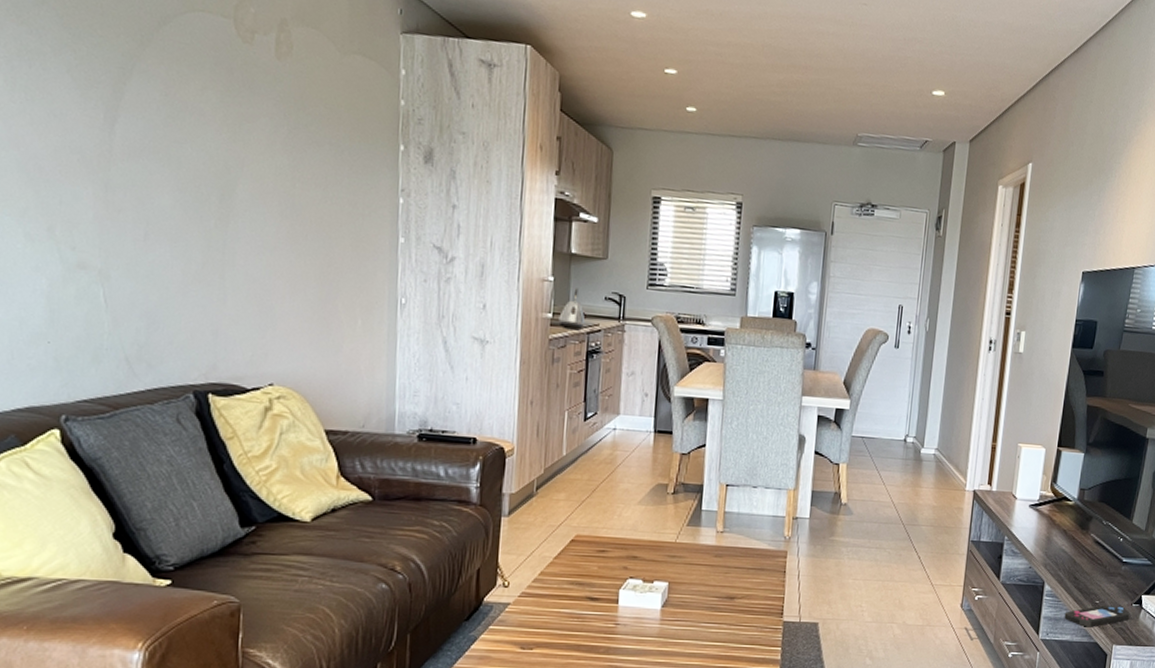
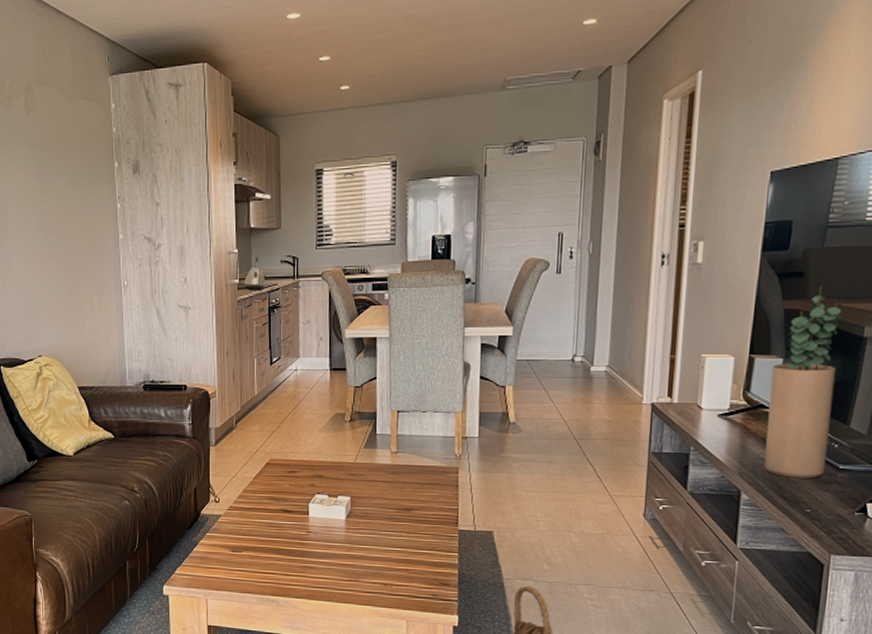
vase: none [1064,386,1131,571] -> present [764,286,842,479]
game console: present [1064,605,1131,627] -> none [767,514,853,537]

